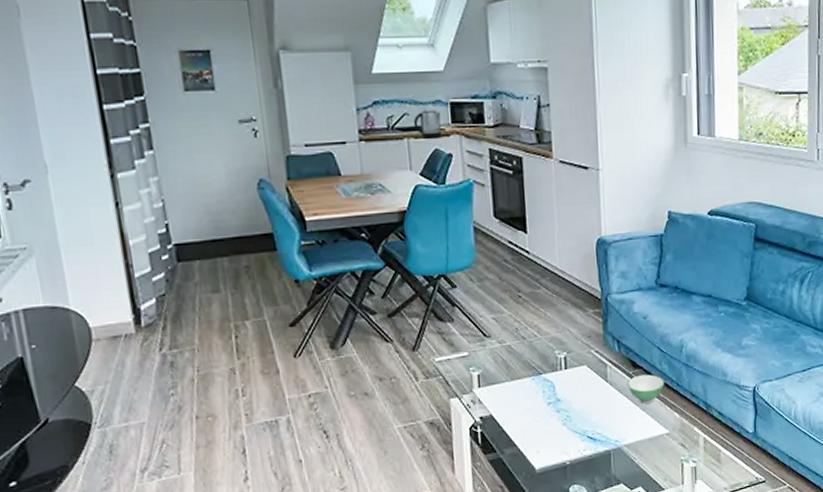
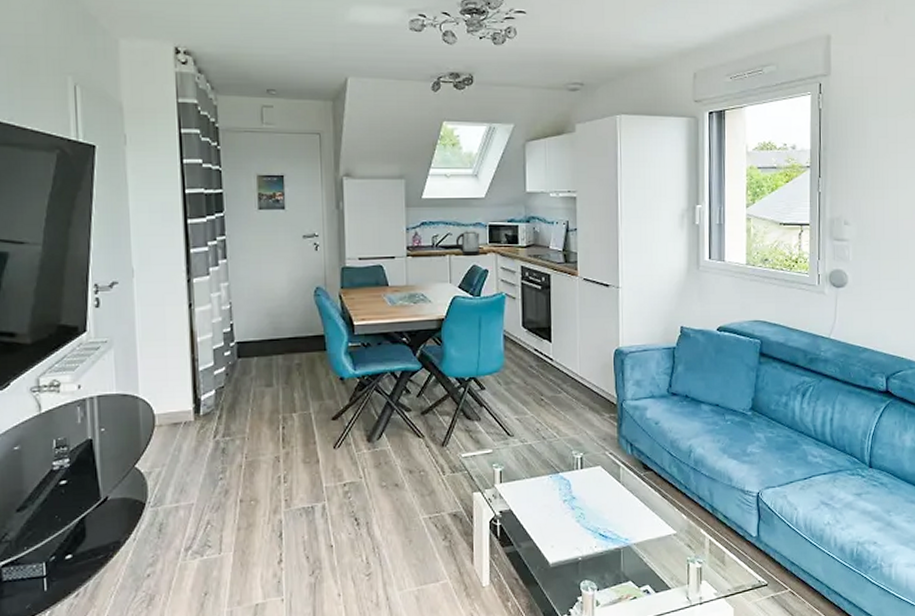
bowl: present [626,374,665,405] -> none [638,476,674,506]

